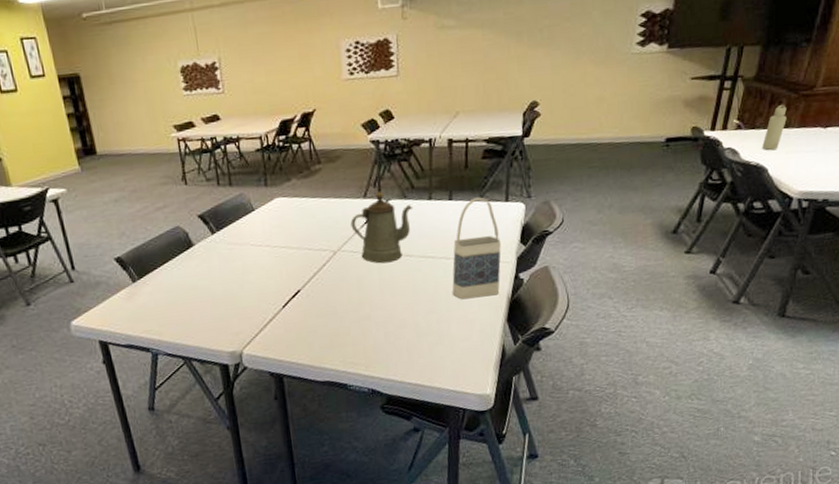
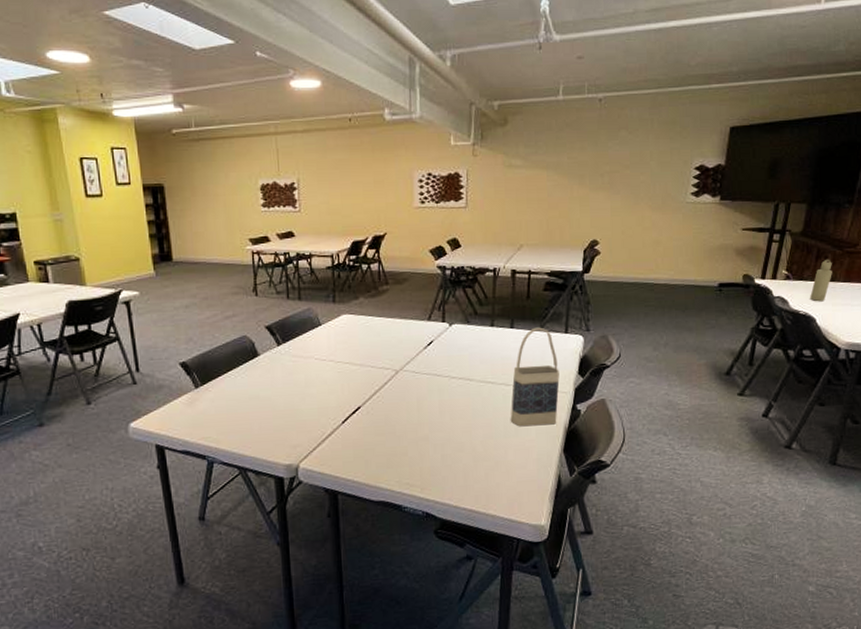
coffee pot: present [350,192,414,264] -> none [414,315,476,386]

